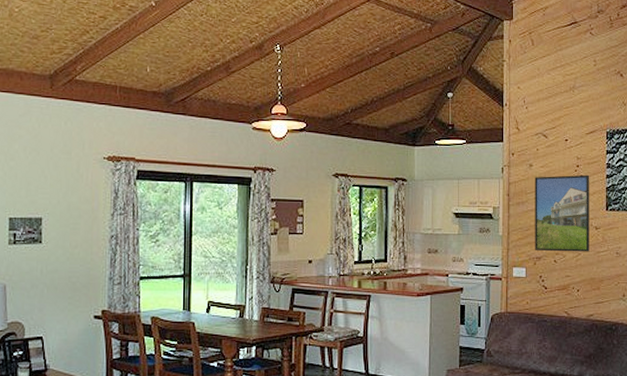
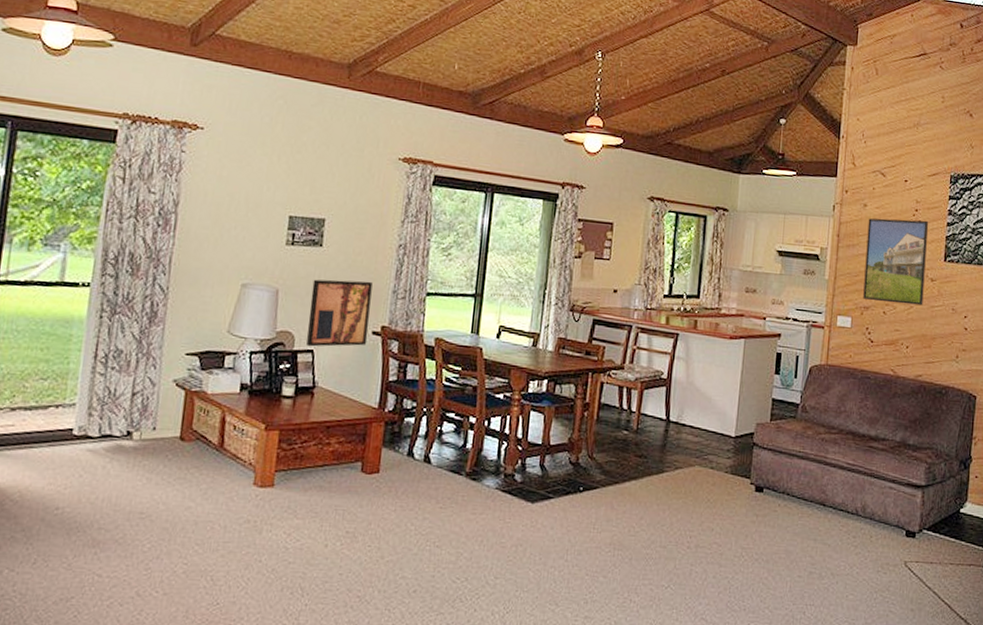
wall art: none [35,271,90,334] -> present [306,279,373,347]

